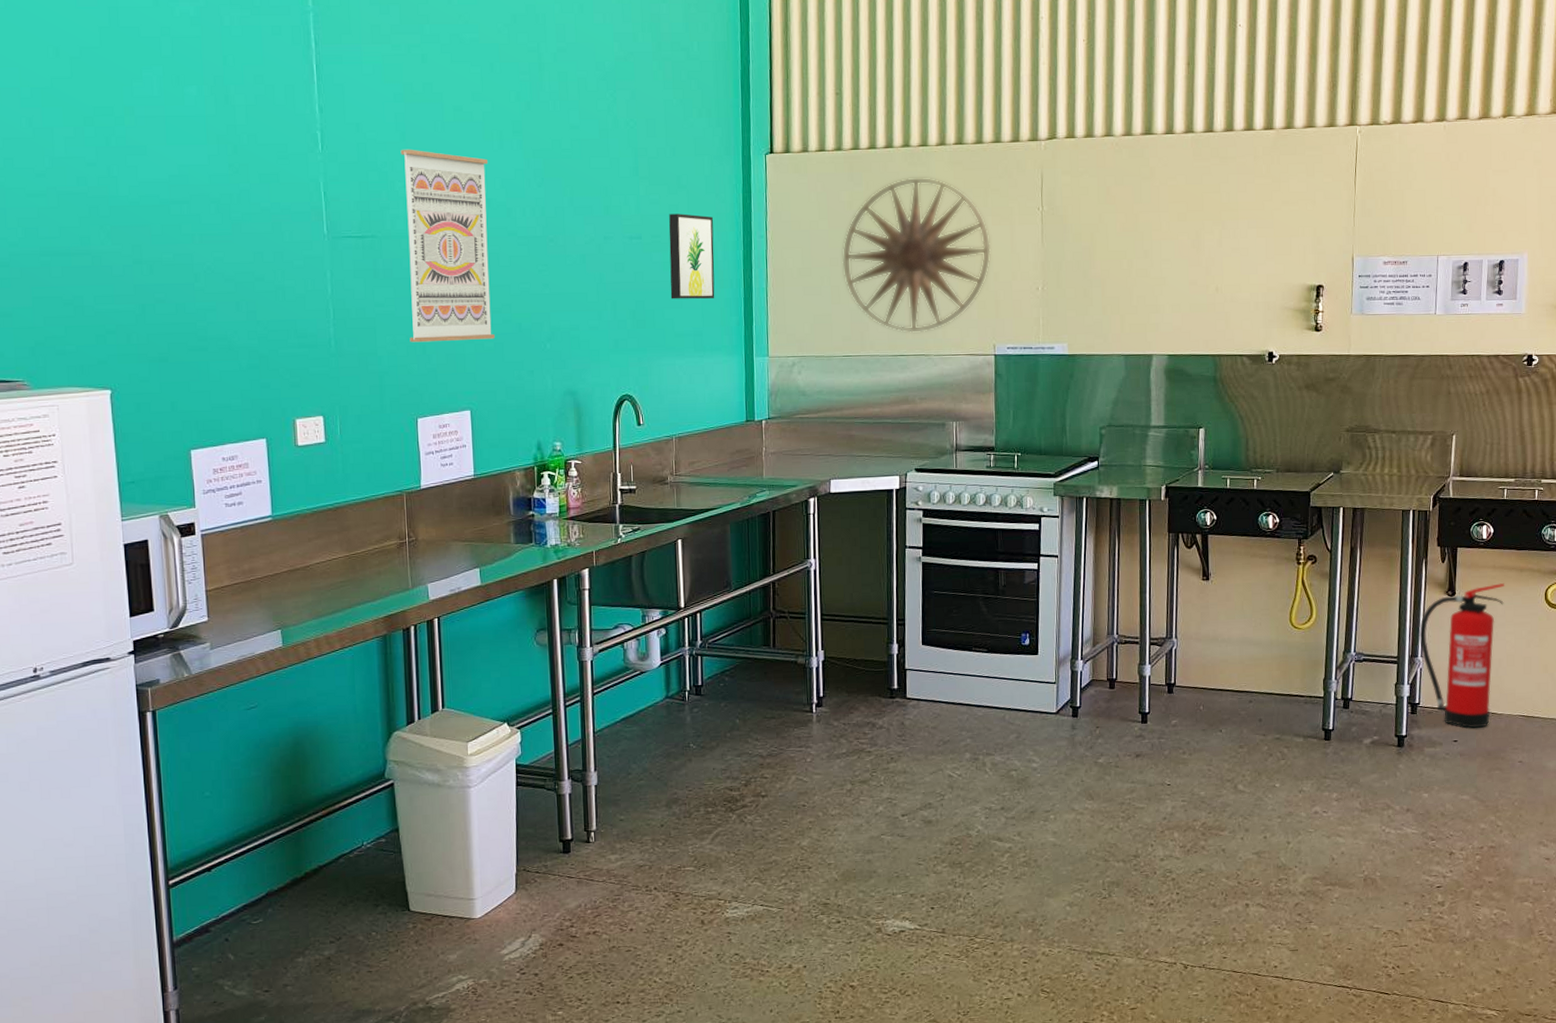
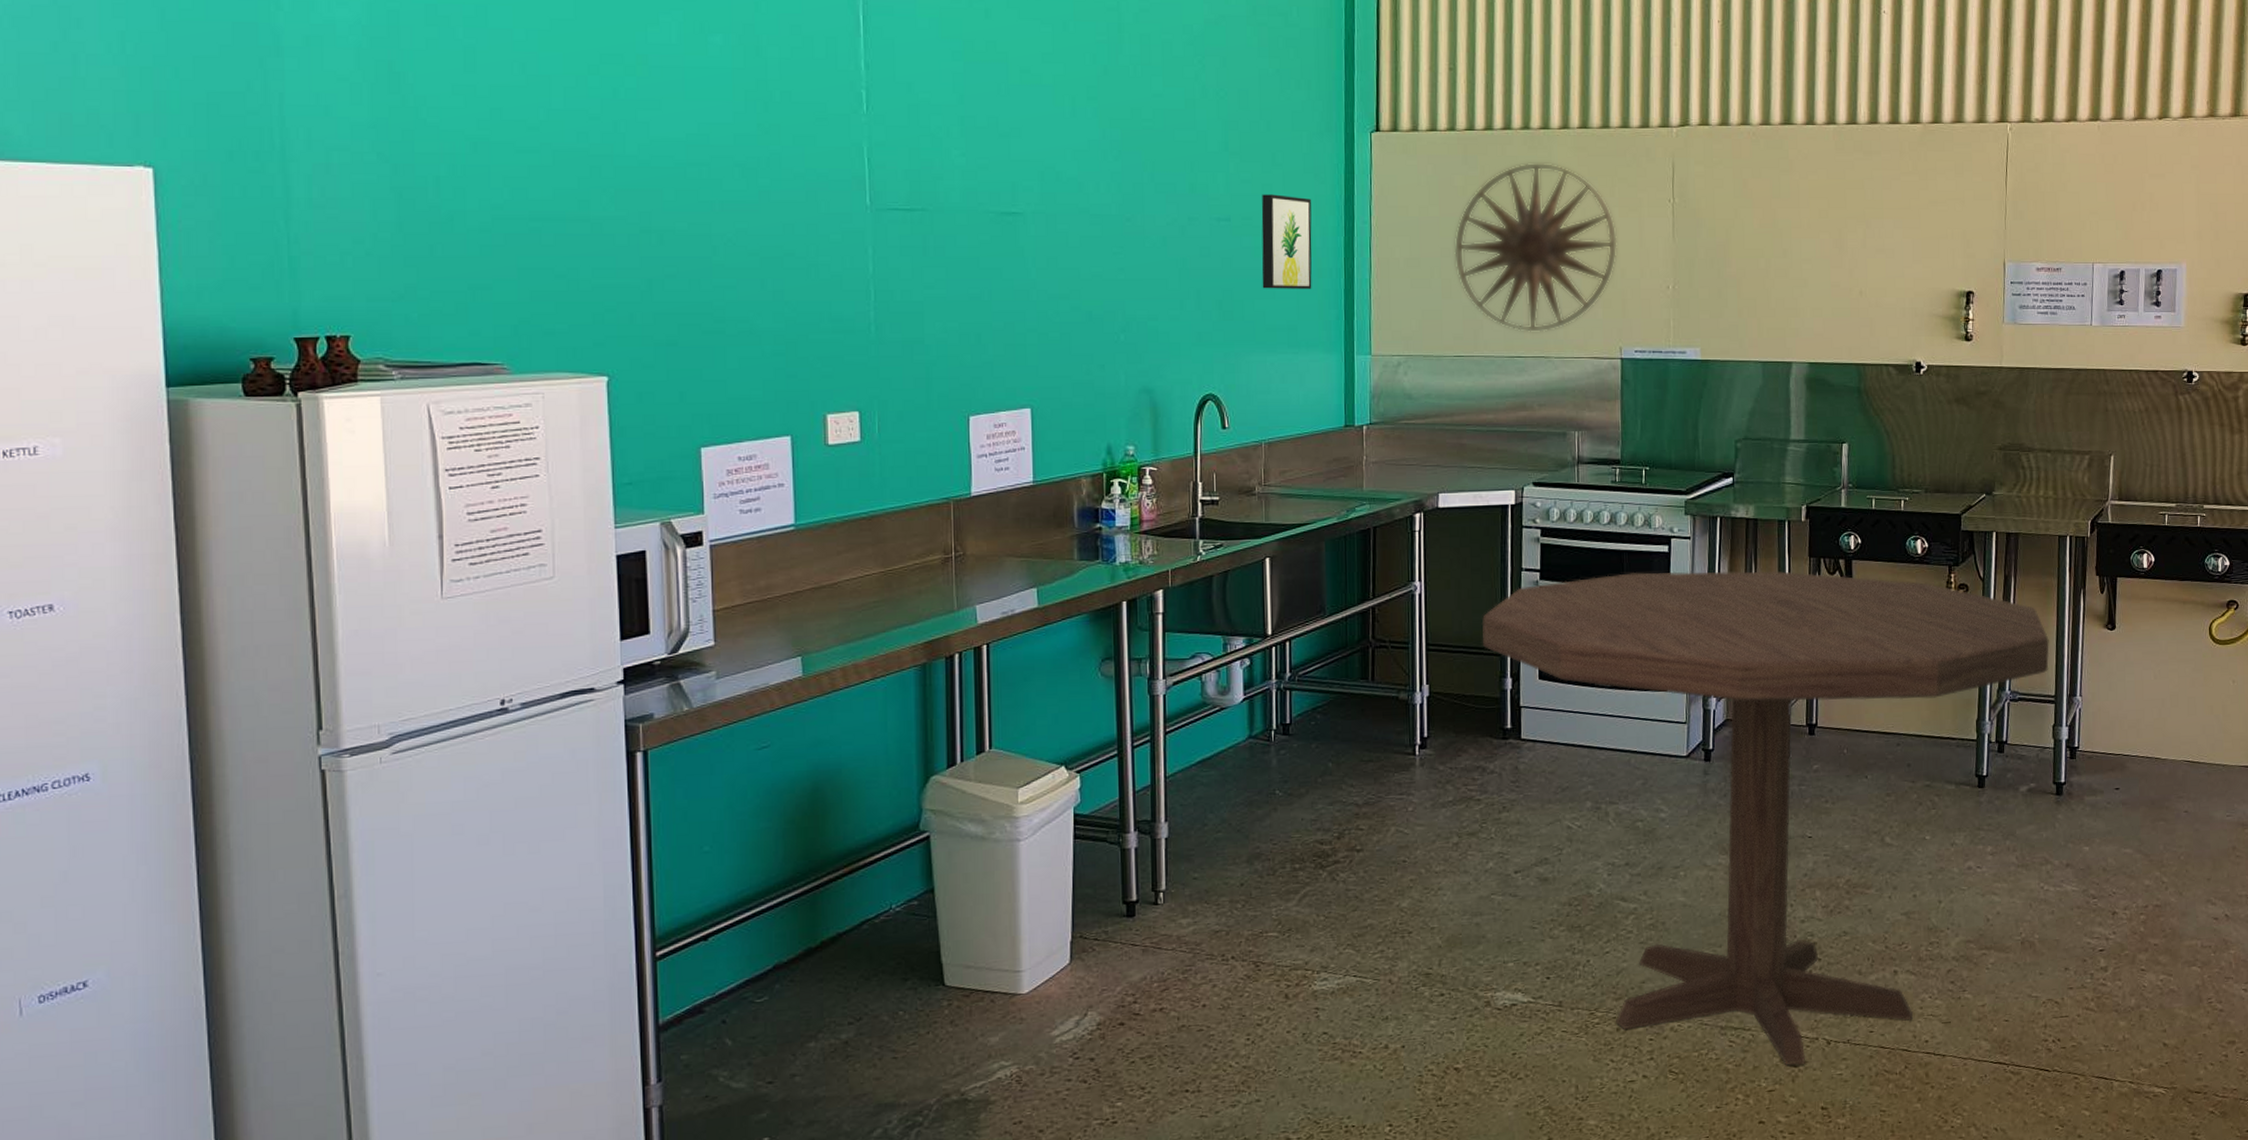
wall art: present [400,149,495,343] -> none [957,113,1061,330]
dining table: none [870,545,1393,986] -> present [1481,570,2050,1065]
fire extinguisher: present [1418,583,1504,729] -> none [2077,616,2167,775]

